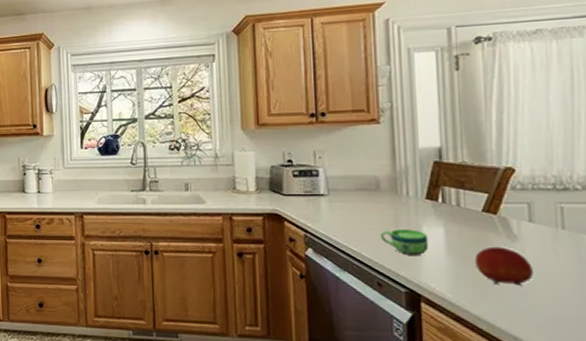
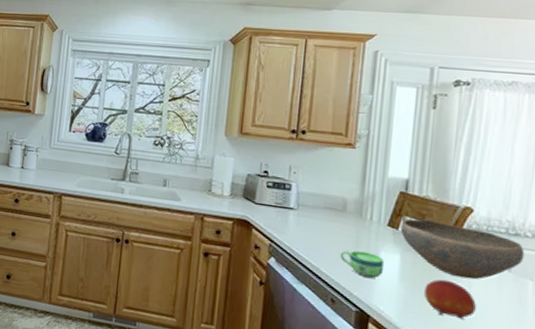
bowl: none [440,186,577,243] -> present [400,218,525,280]

